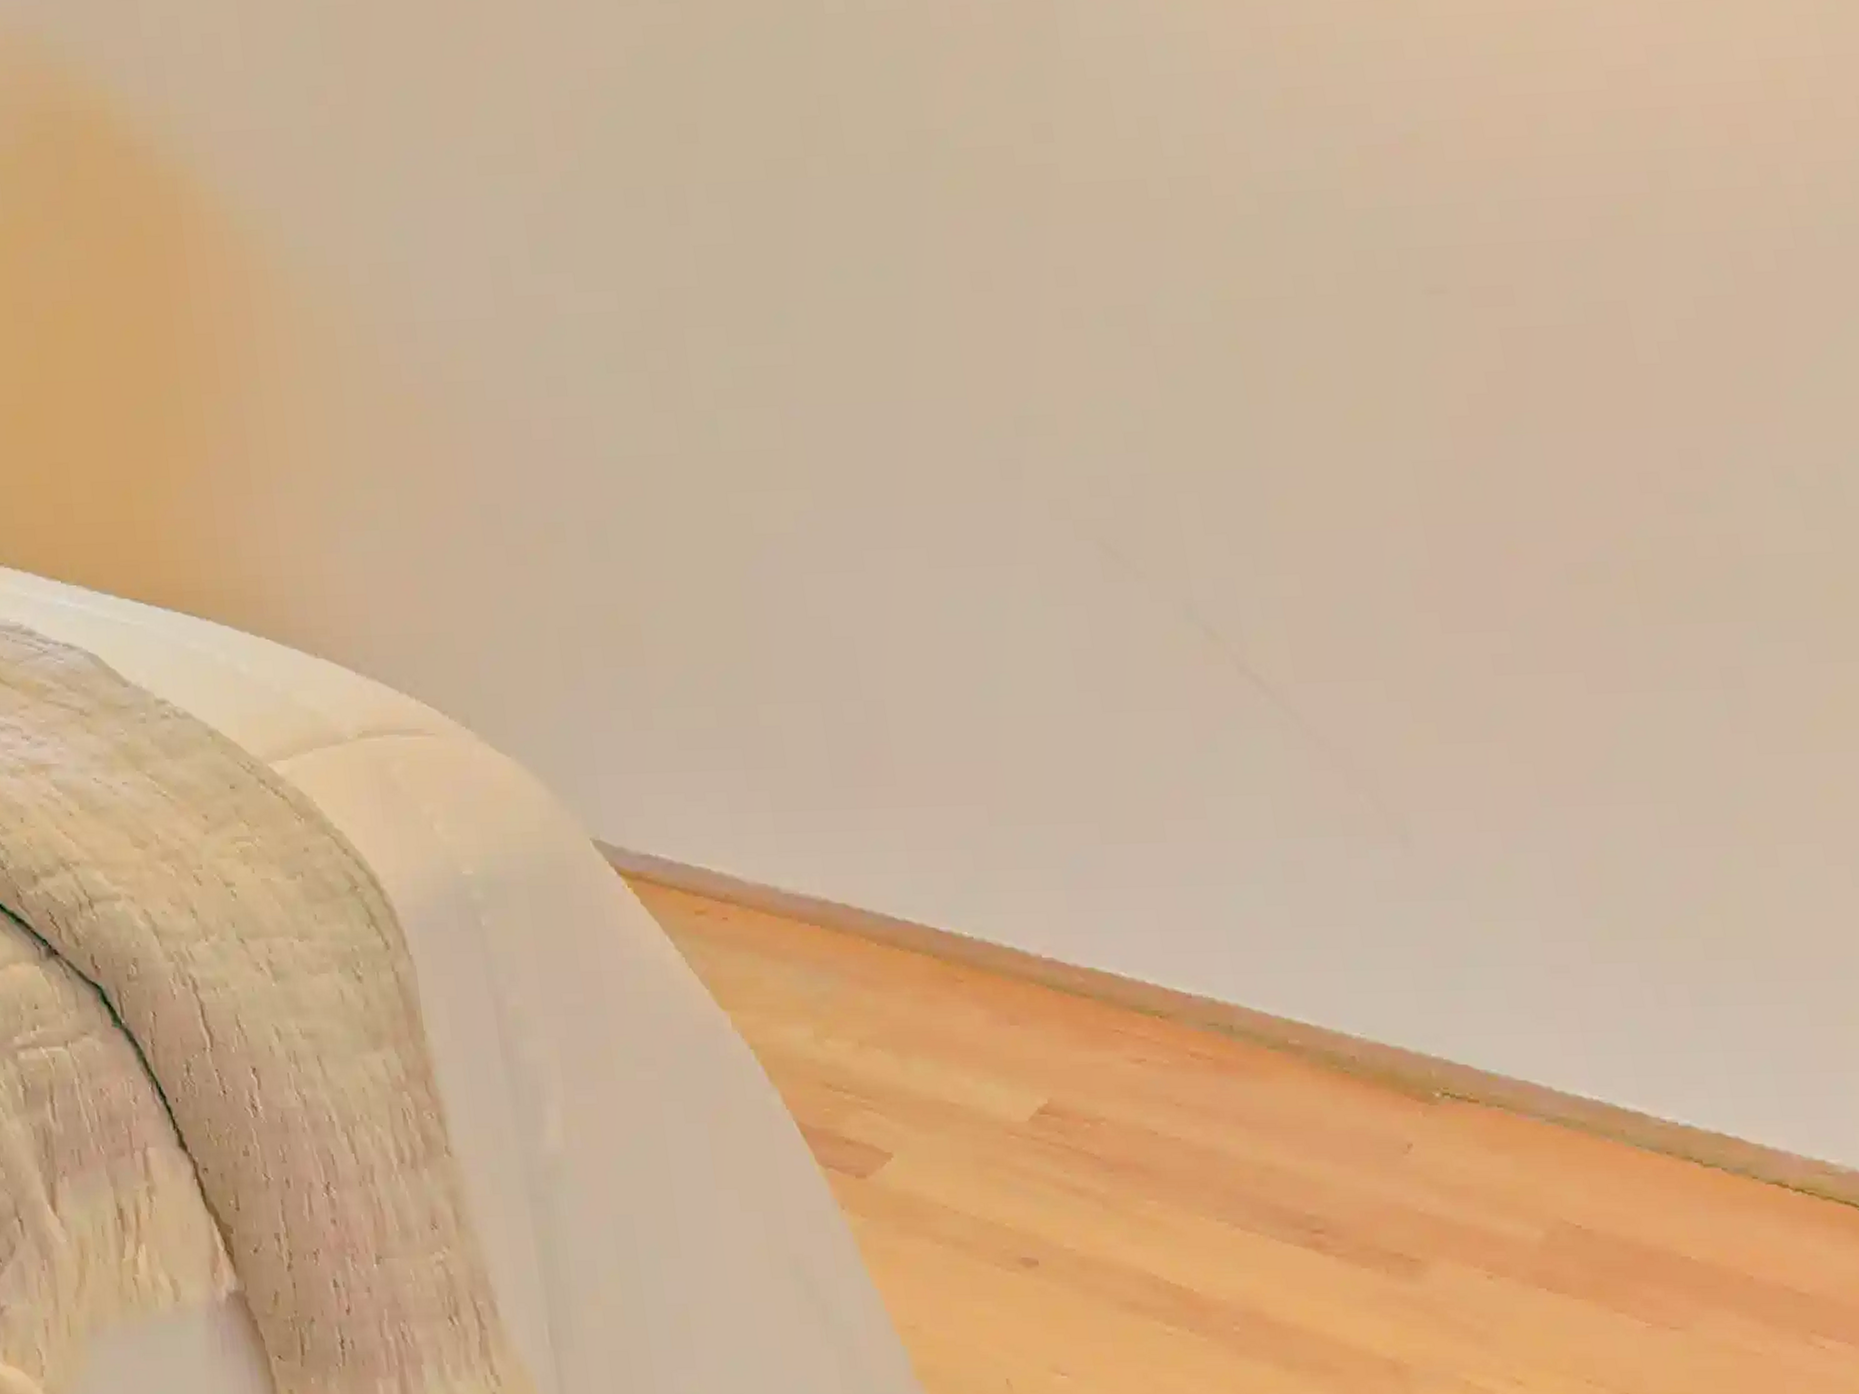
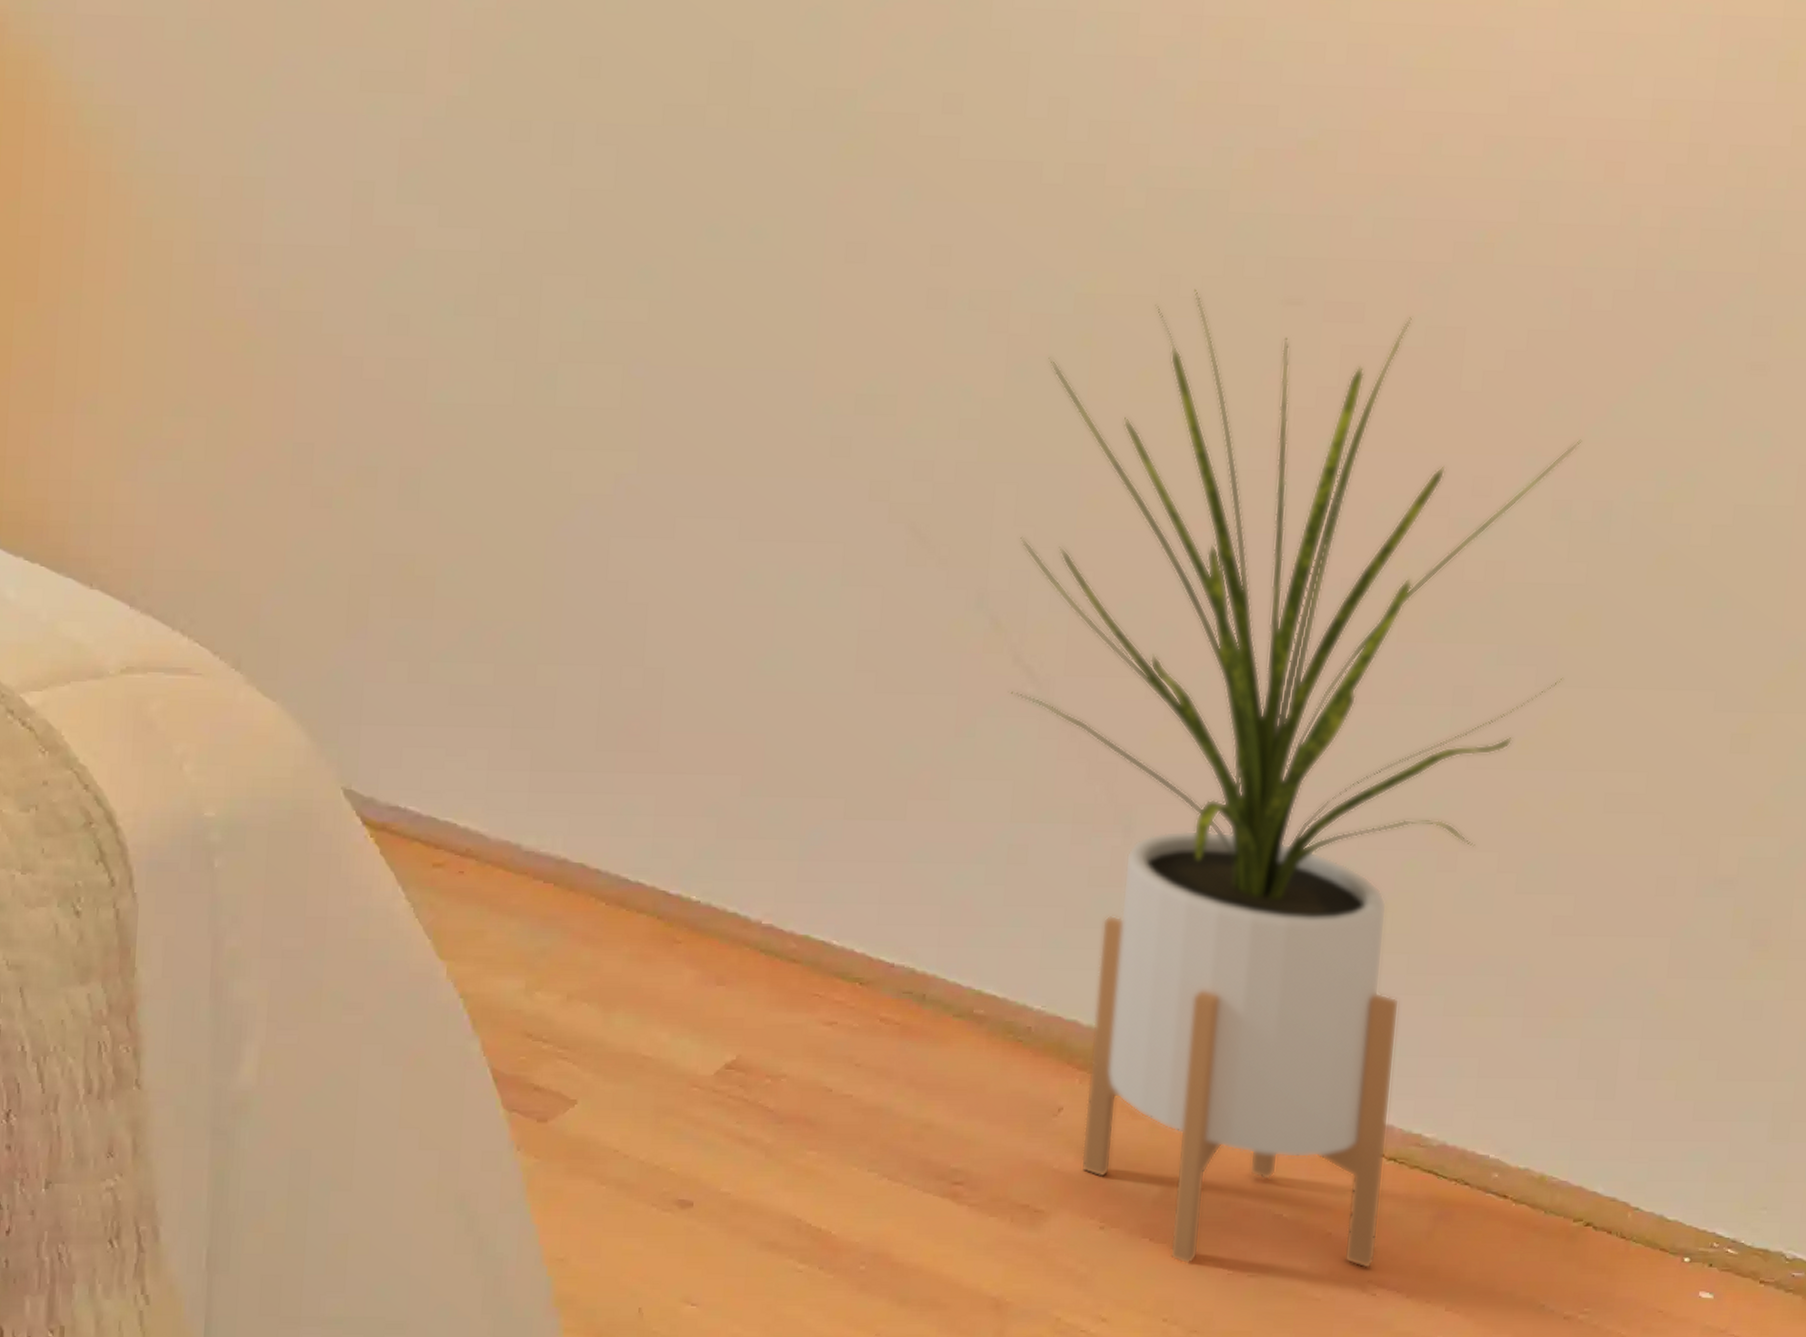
house plant: none [1198,286,1840,1318] -> present [1008,289,1582,1269]

